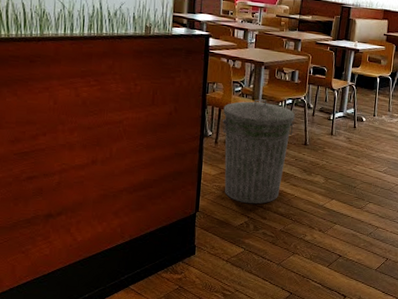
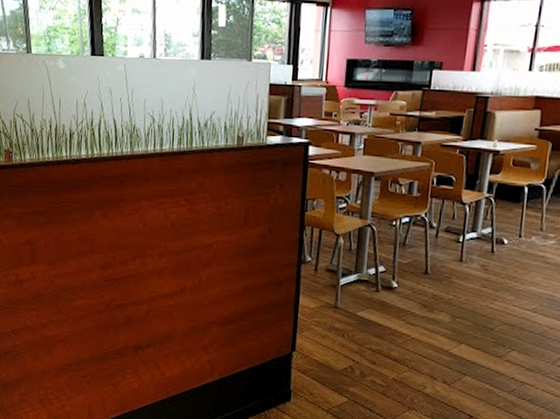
trash can: present [222,99,295,204] -> none [323,217,413,346]

